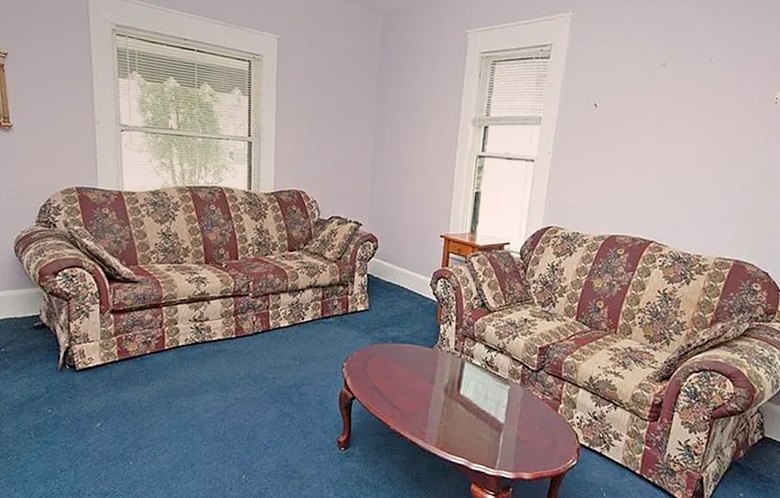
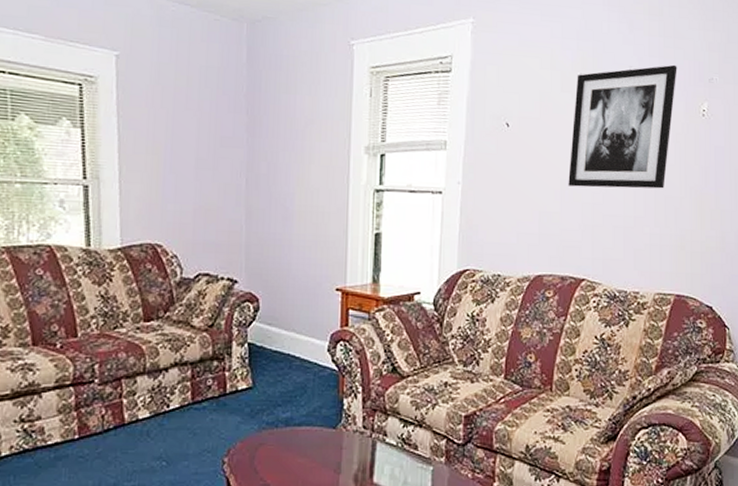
wall art: none [645,56,756,167] -> present [568,64,677,189]

